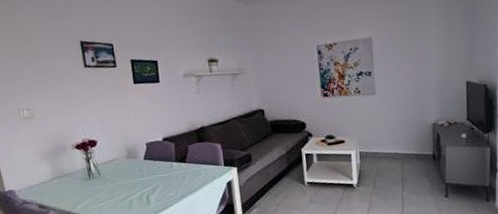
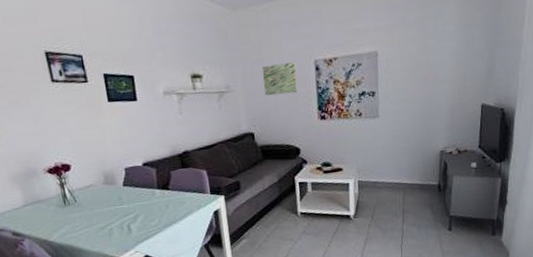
wall art: none [271,47,302,77] -> present [262,61,298,96]

